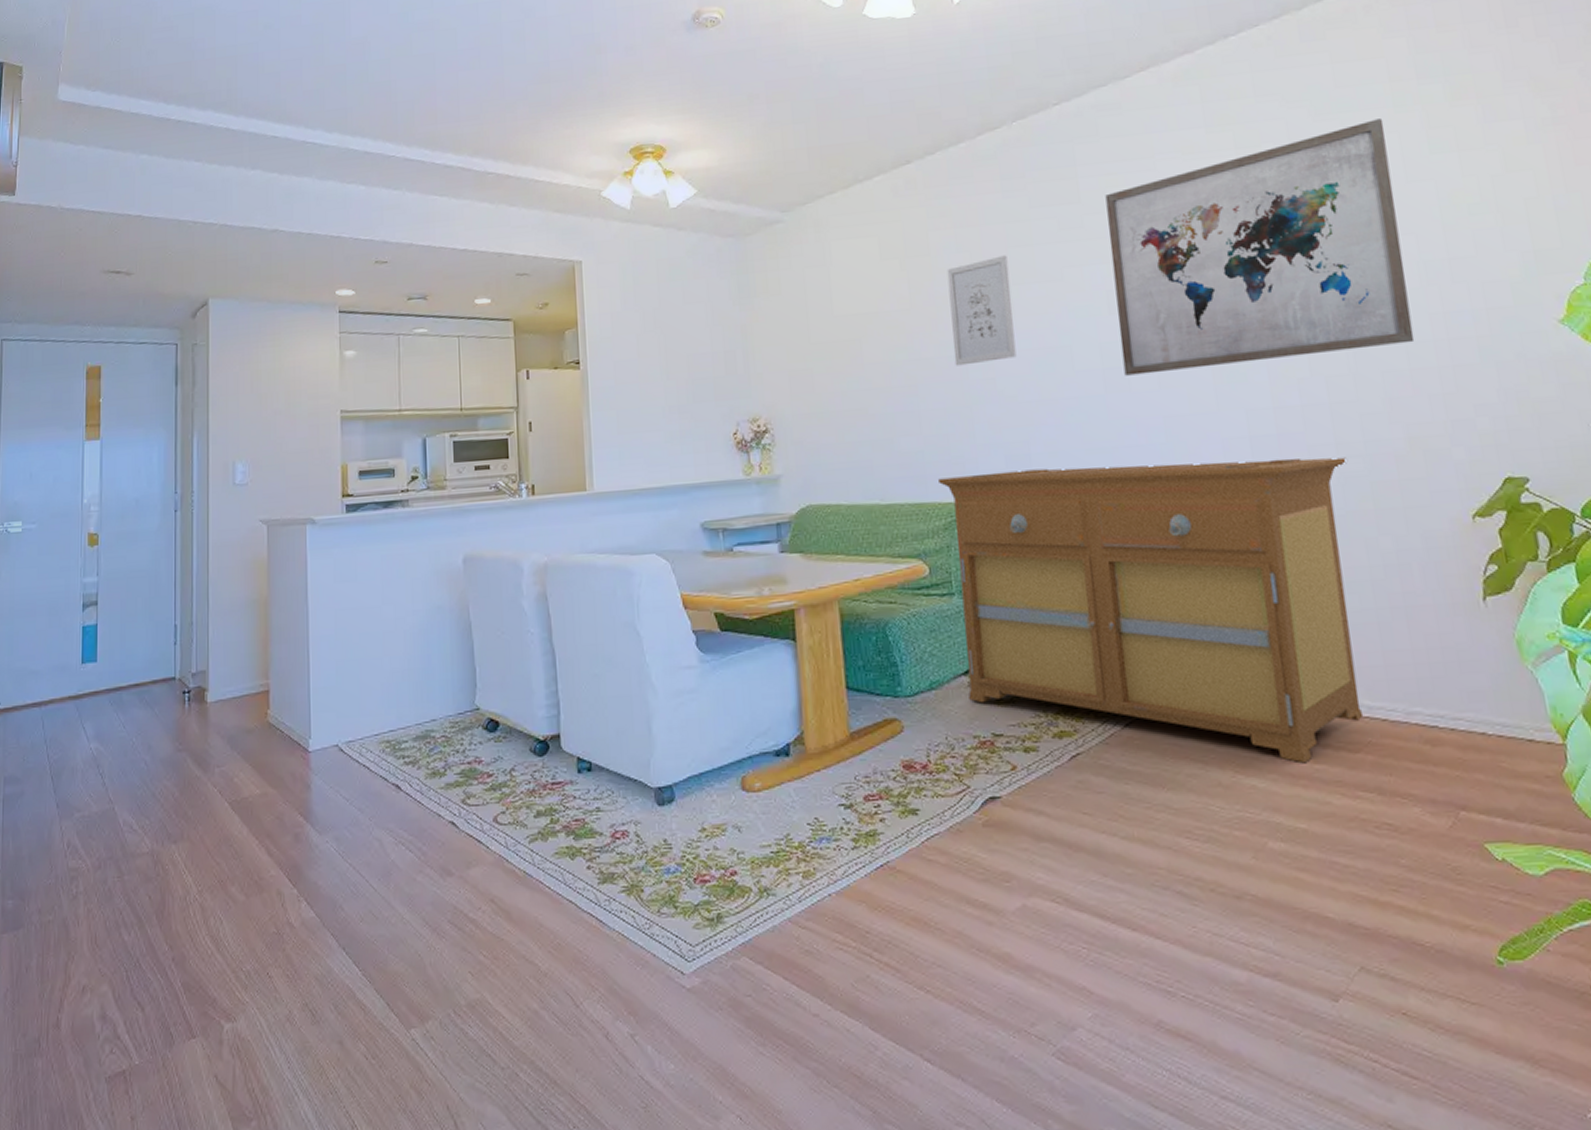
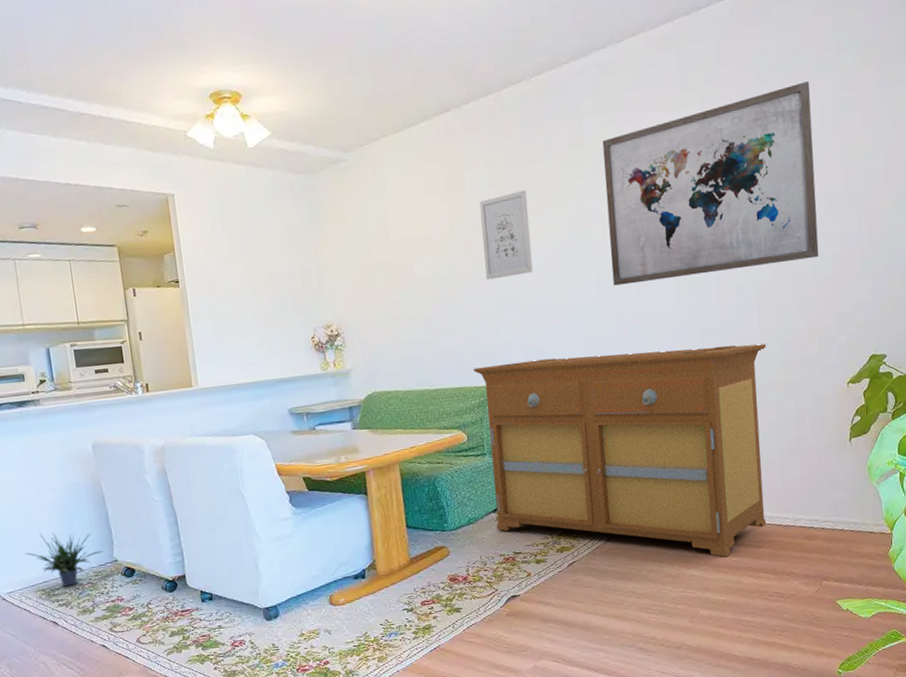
potted plant: none [372,665,463,739] -> present [25,531,103,587]

